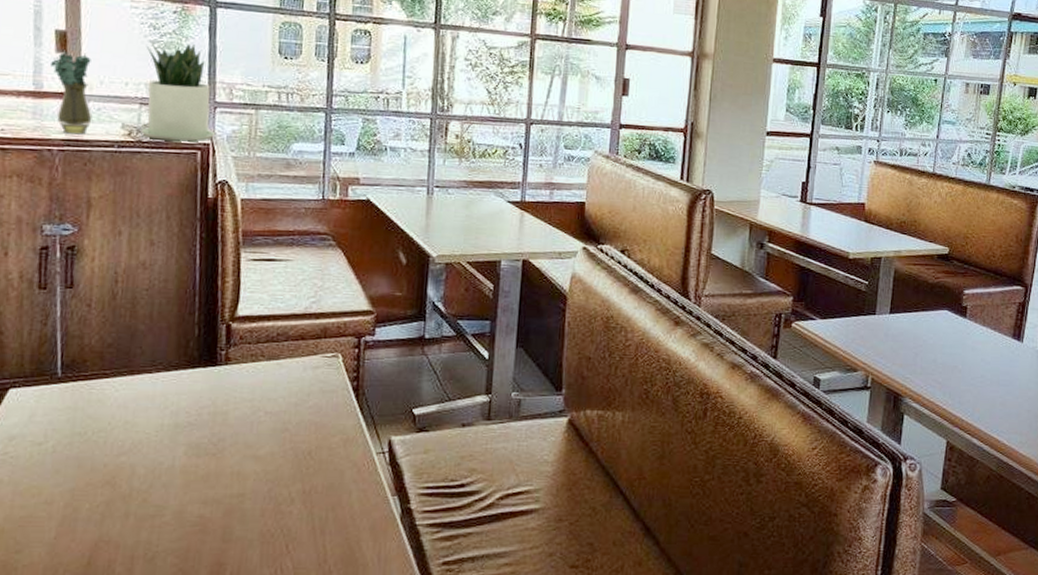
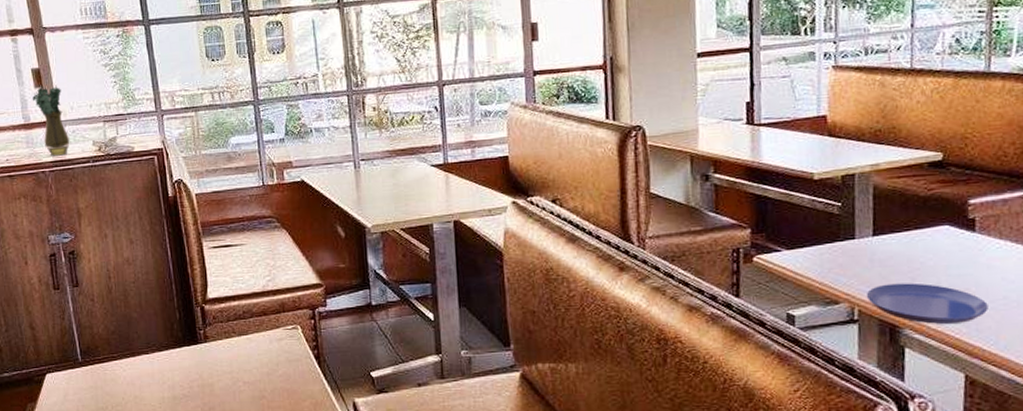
planter: present [141,41,216,142] -> none [100,62,167,151]
plate: none [879,357,969,396] -> present [866,283,988,324]

